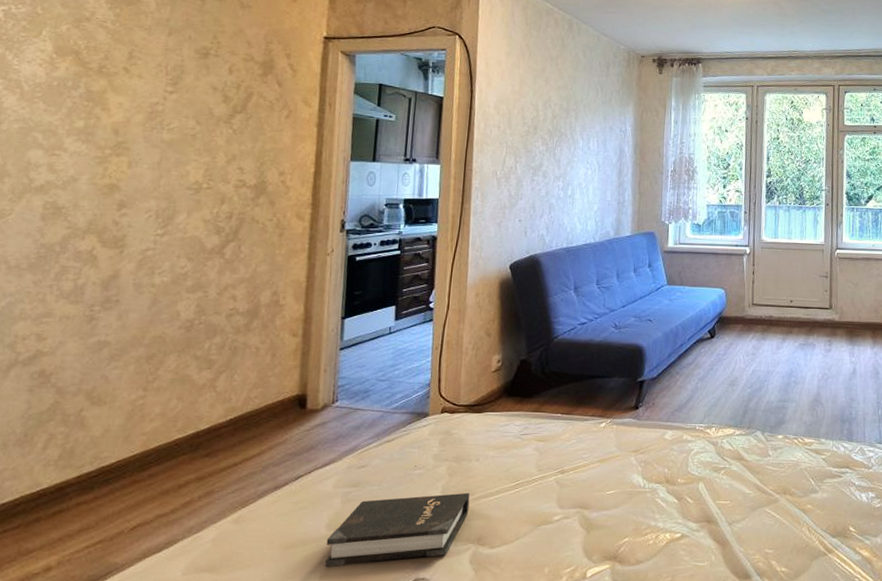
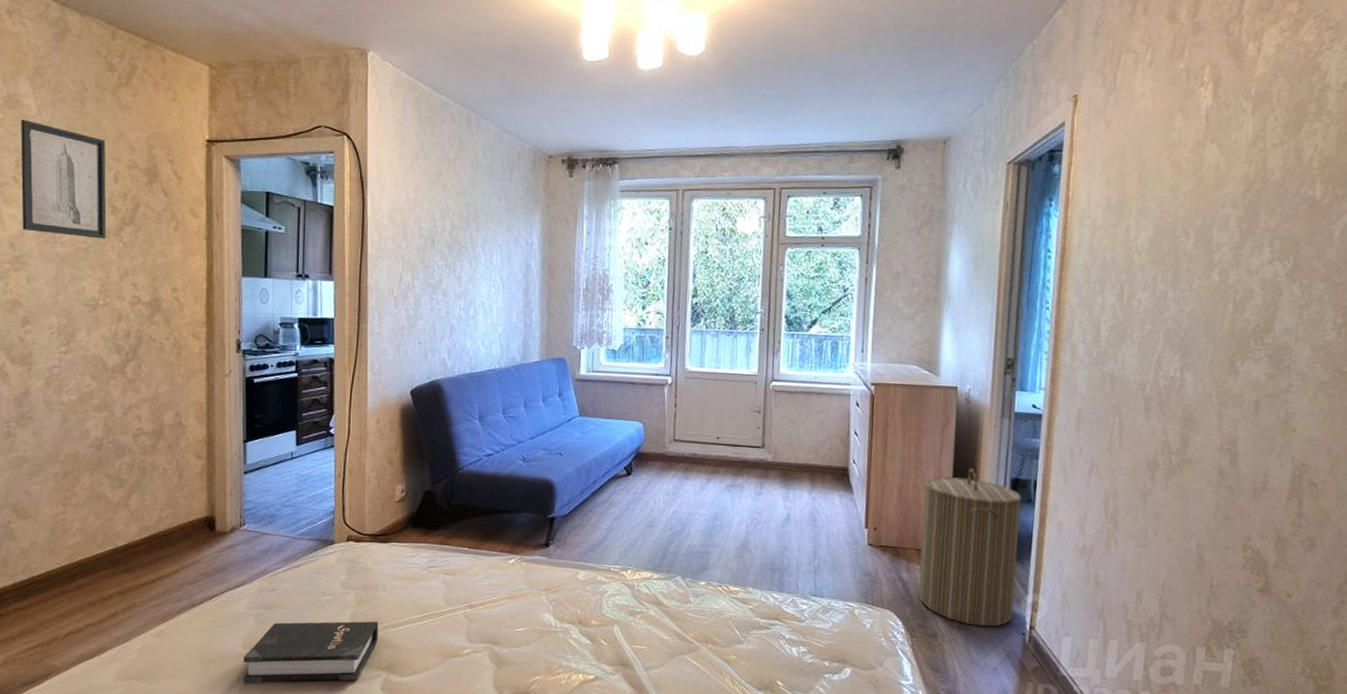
wall art: none [128,14,223,126] -> present [21,119,107,239]

